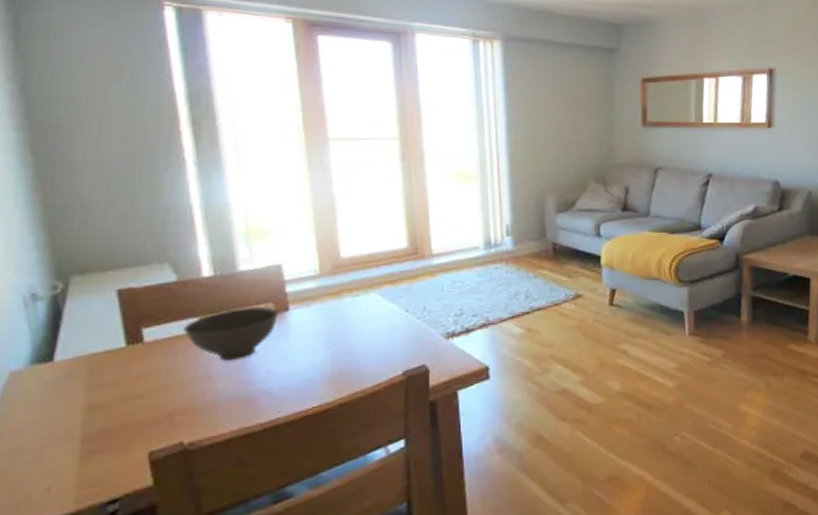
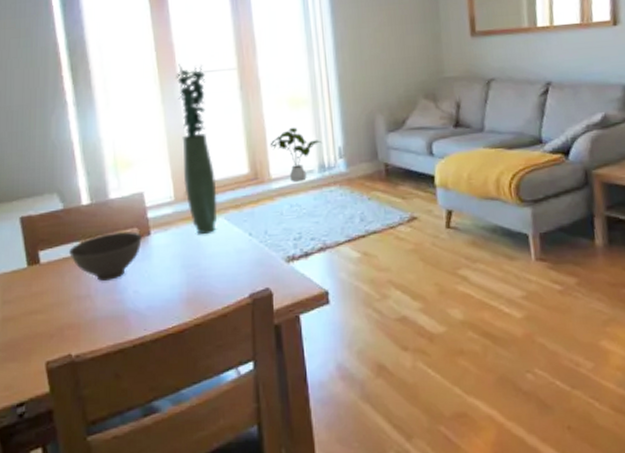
vase: none [326,128,371,311] -> present [176,64,218,235]
house plant: none [432,202,489,258] -> present [270,127,322,182]

